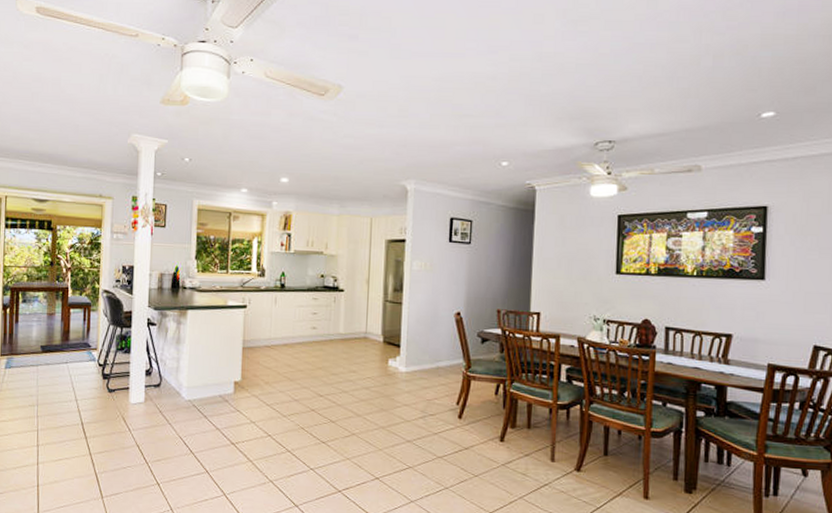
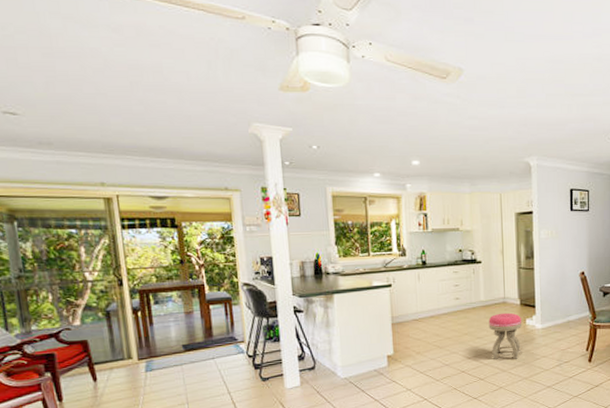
stool: none [346,349,384,404] -> present [488,312,523,359]

